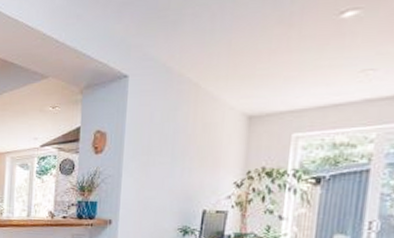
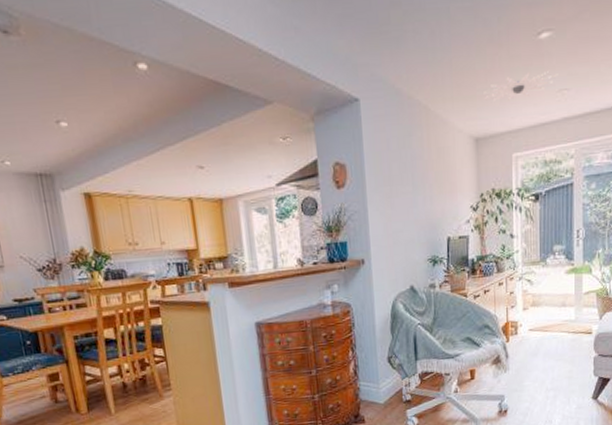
ceiling light: none [262,49,363,81] -> present [482,70,558,102]

